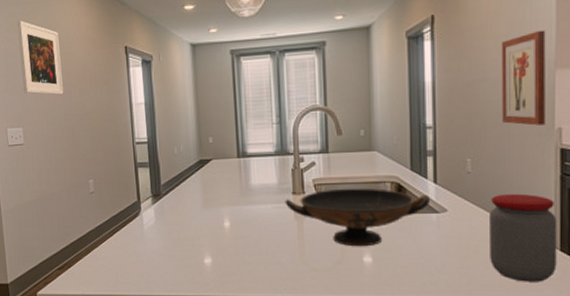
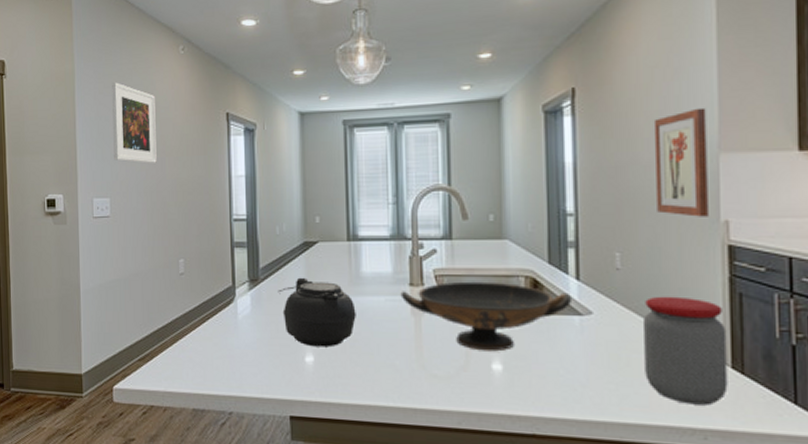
teapot: none [178,191,247,250] -> present [278,277,356,348]

